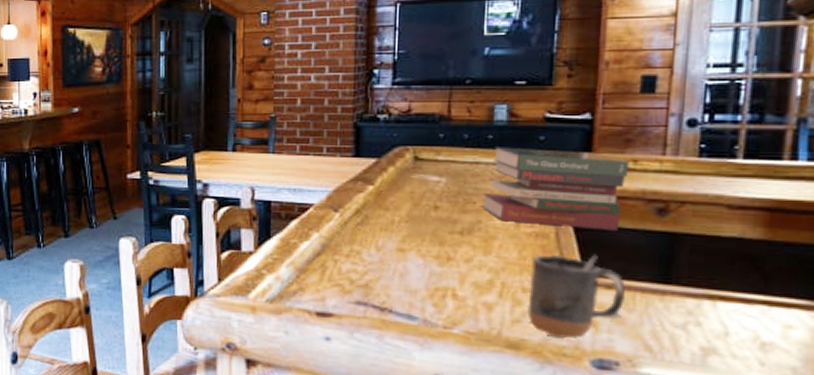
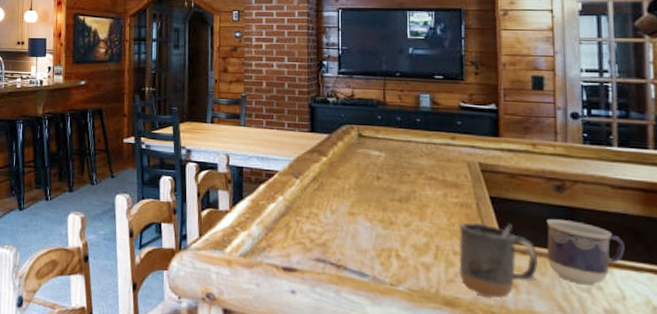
books: present [481,147,630,231] -> none [415,128,530,204]
cup: none [636,248,736,322] -> present [546,219,625,286]

